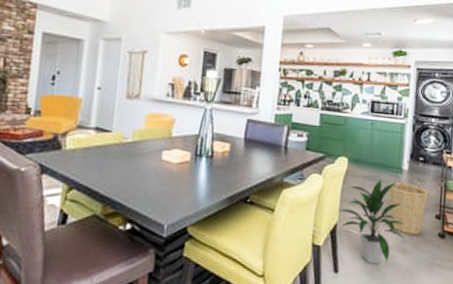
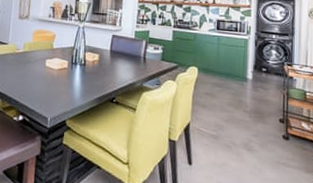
indoor plant: present [339,179,406,263] -> none [191,86,252,159]
basket: present [388,178,428,236] -> none [235,86,272,136]

